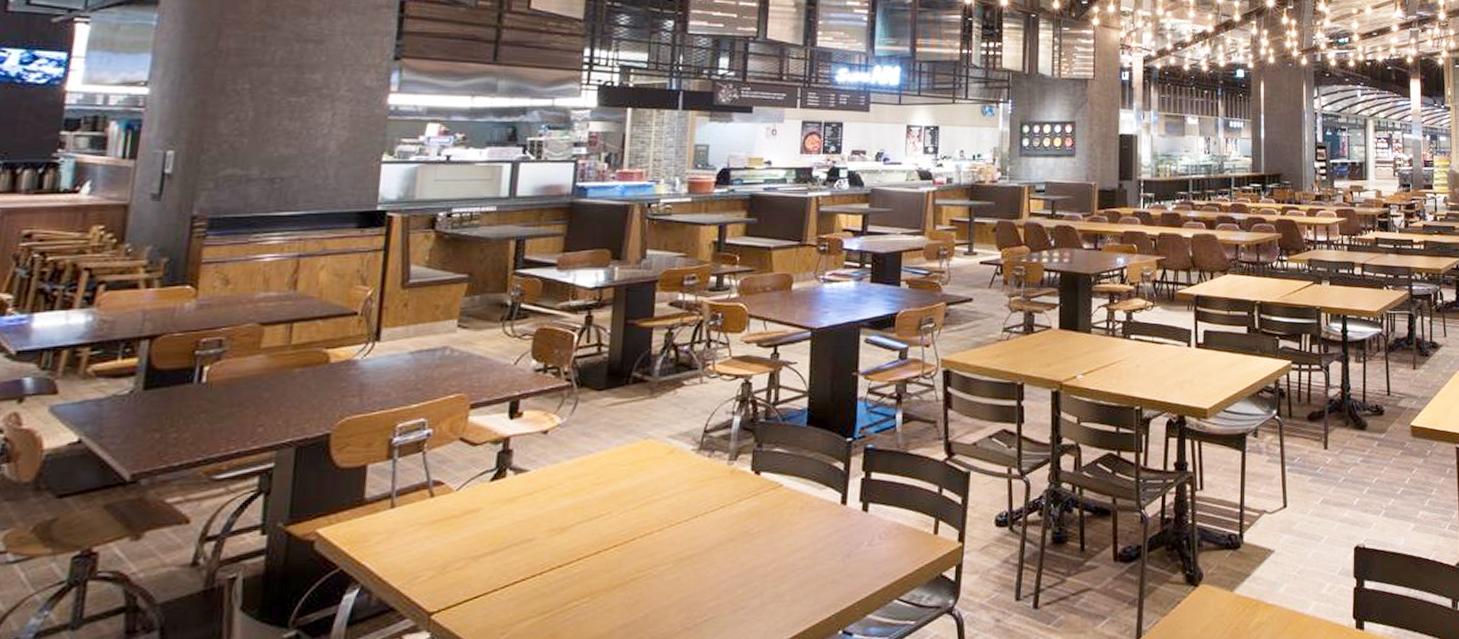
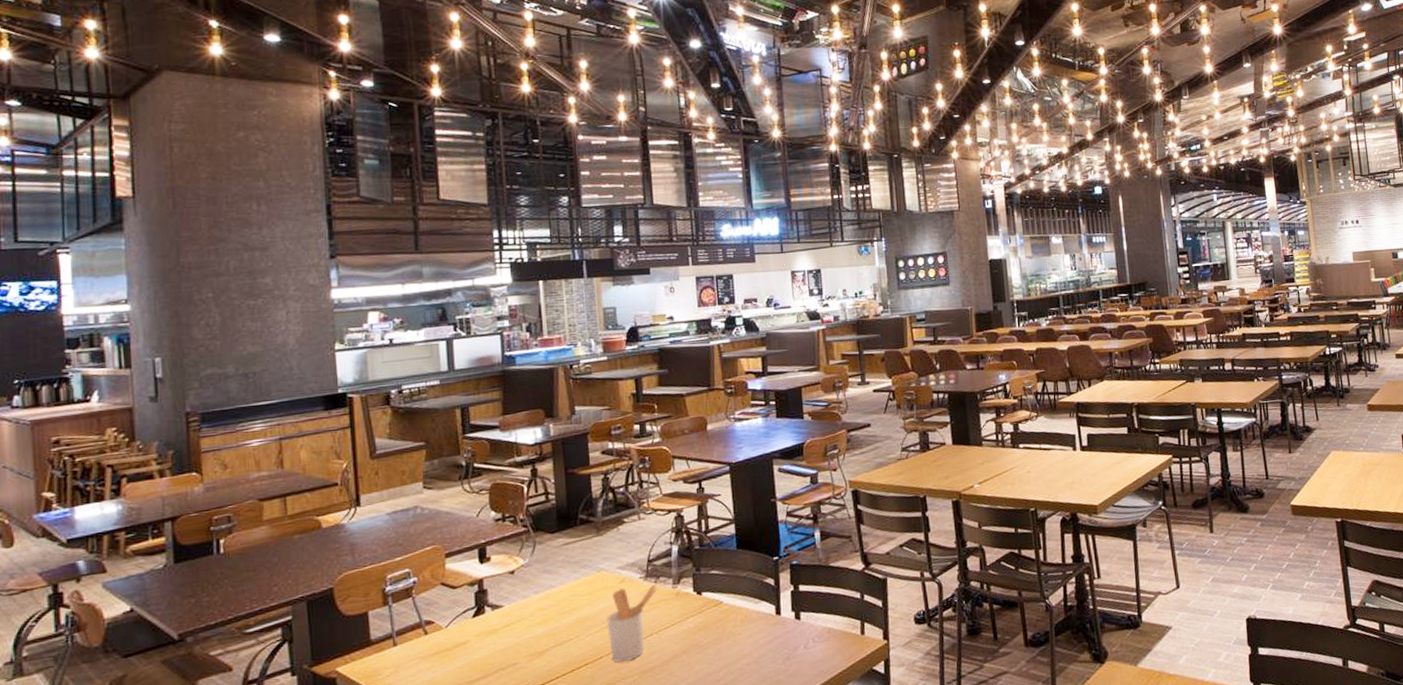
utensil holder: none [645,459,711,546] -> present [606,584,658,663]

